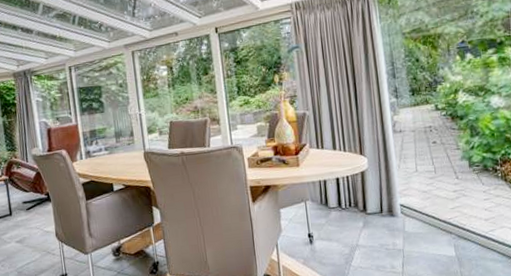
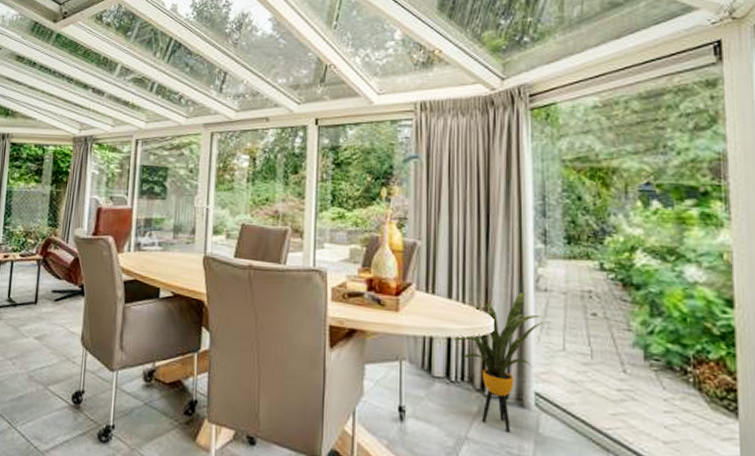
house plant: none [341,135,406,235] -> present [454,291,551,433]

